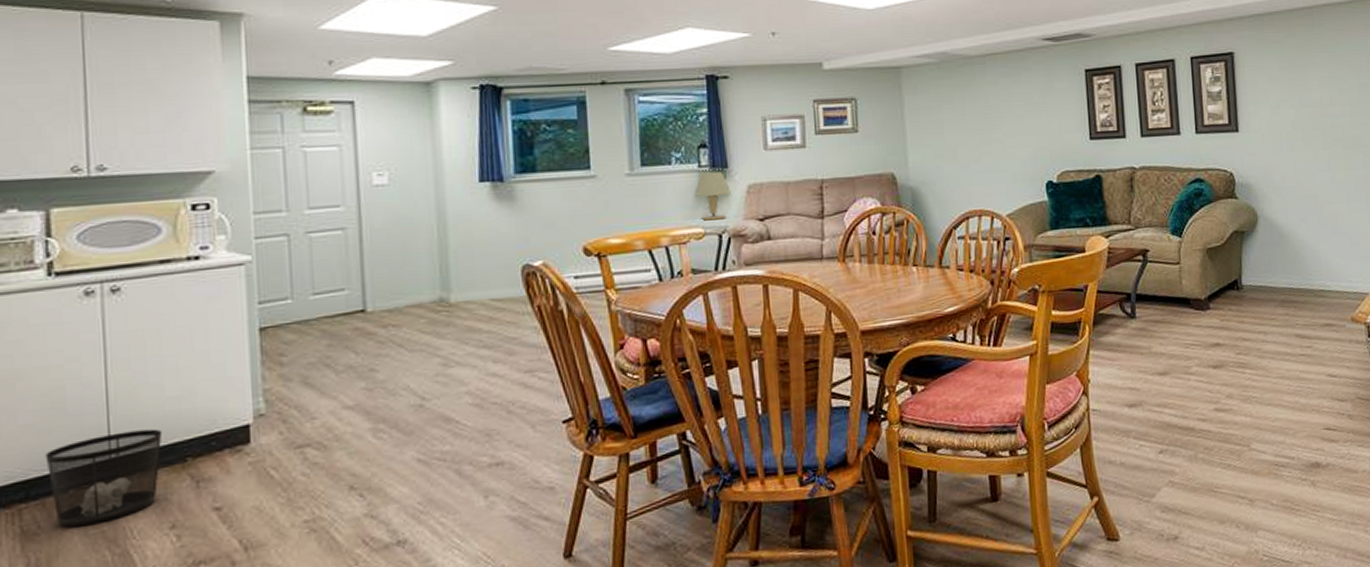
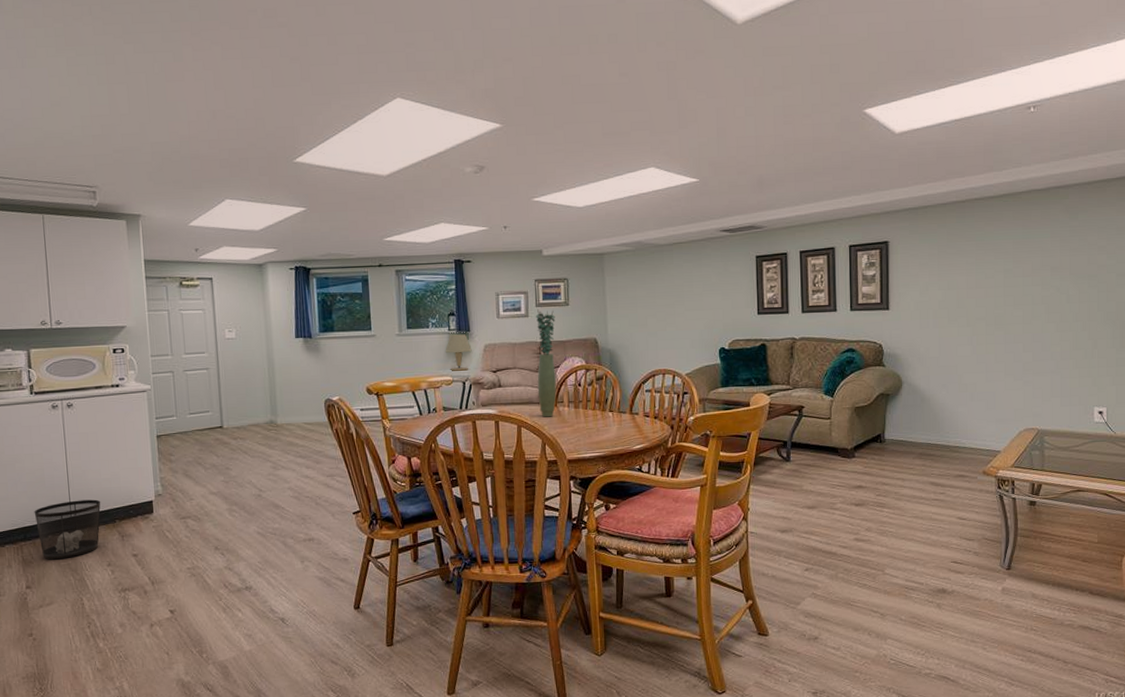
vase: none [814,137,844,277] -> present [535,308,557,417]

